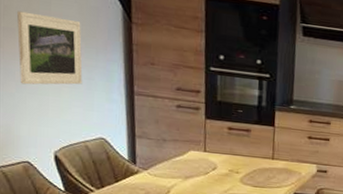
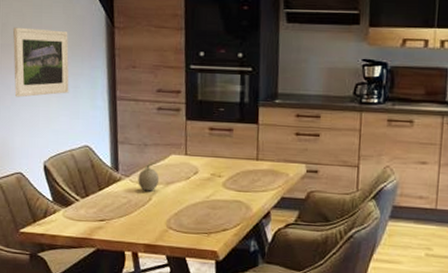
fruit: none [156,156,179,185] -> present [138,161,160,191]

